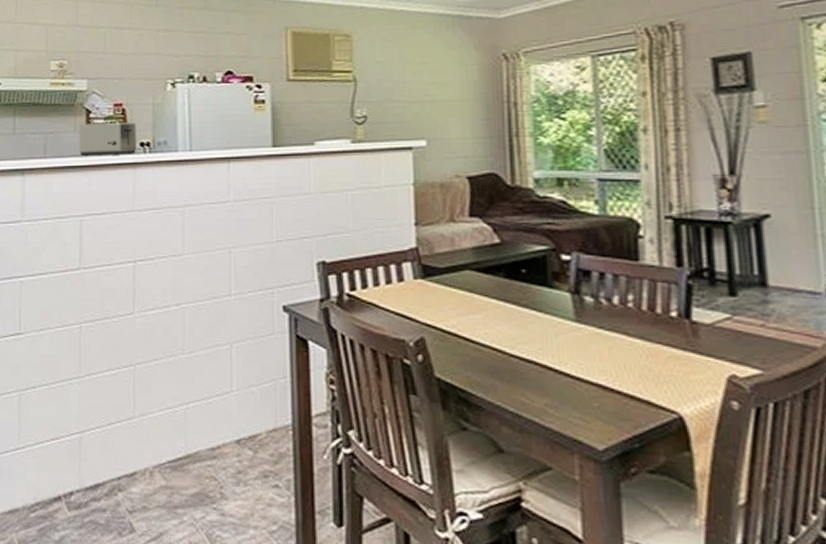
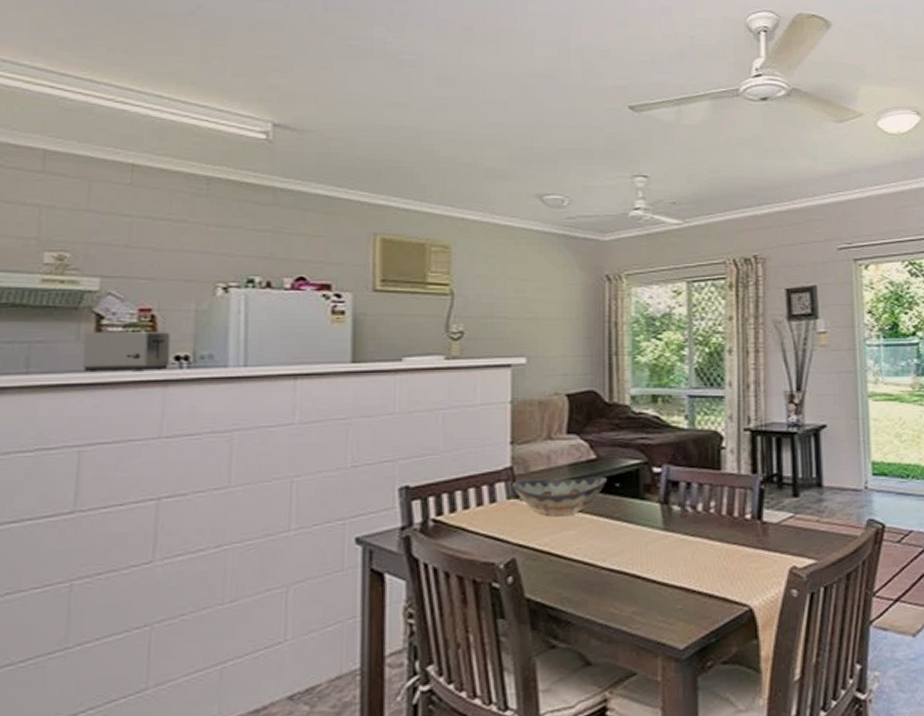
decorative bowl: none [418,261,513,300] -> present [513,476,608,517]

